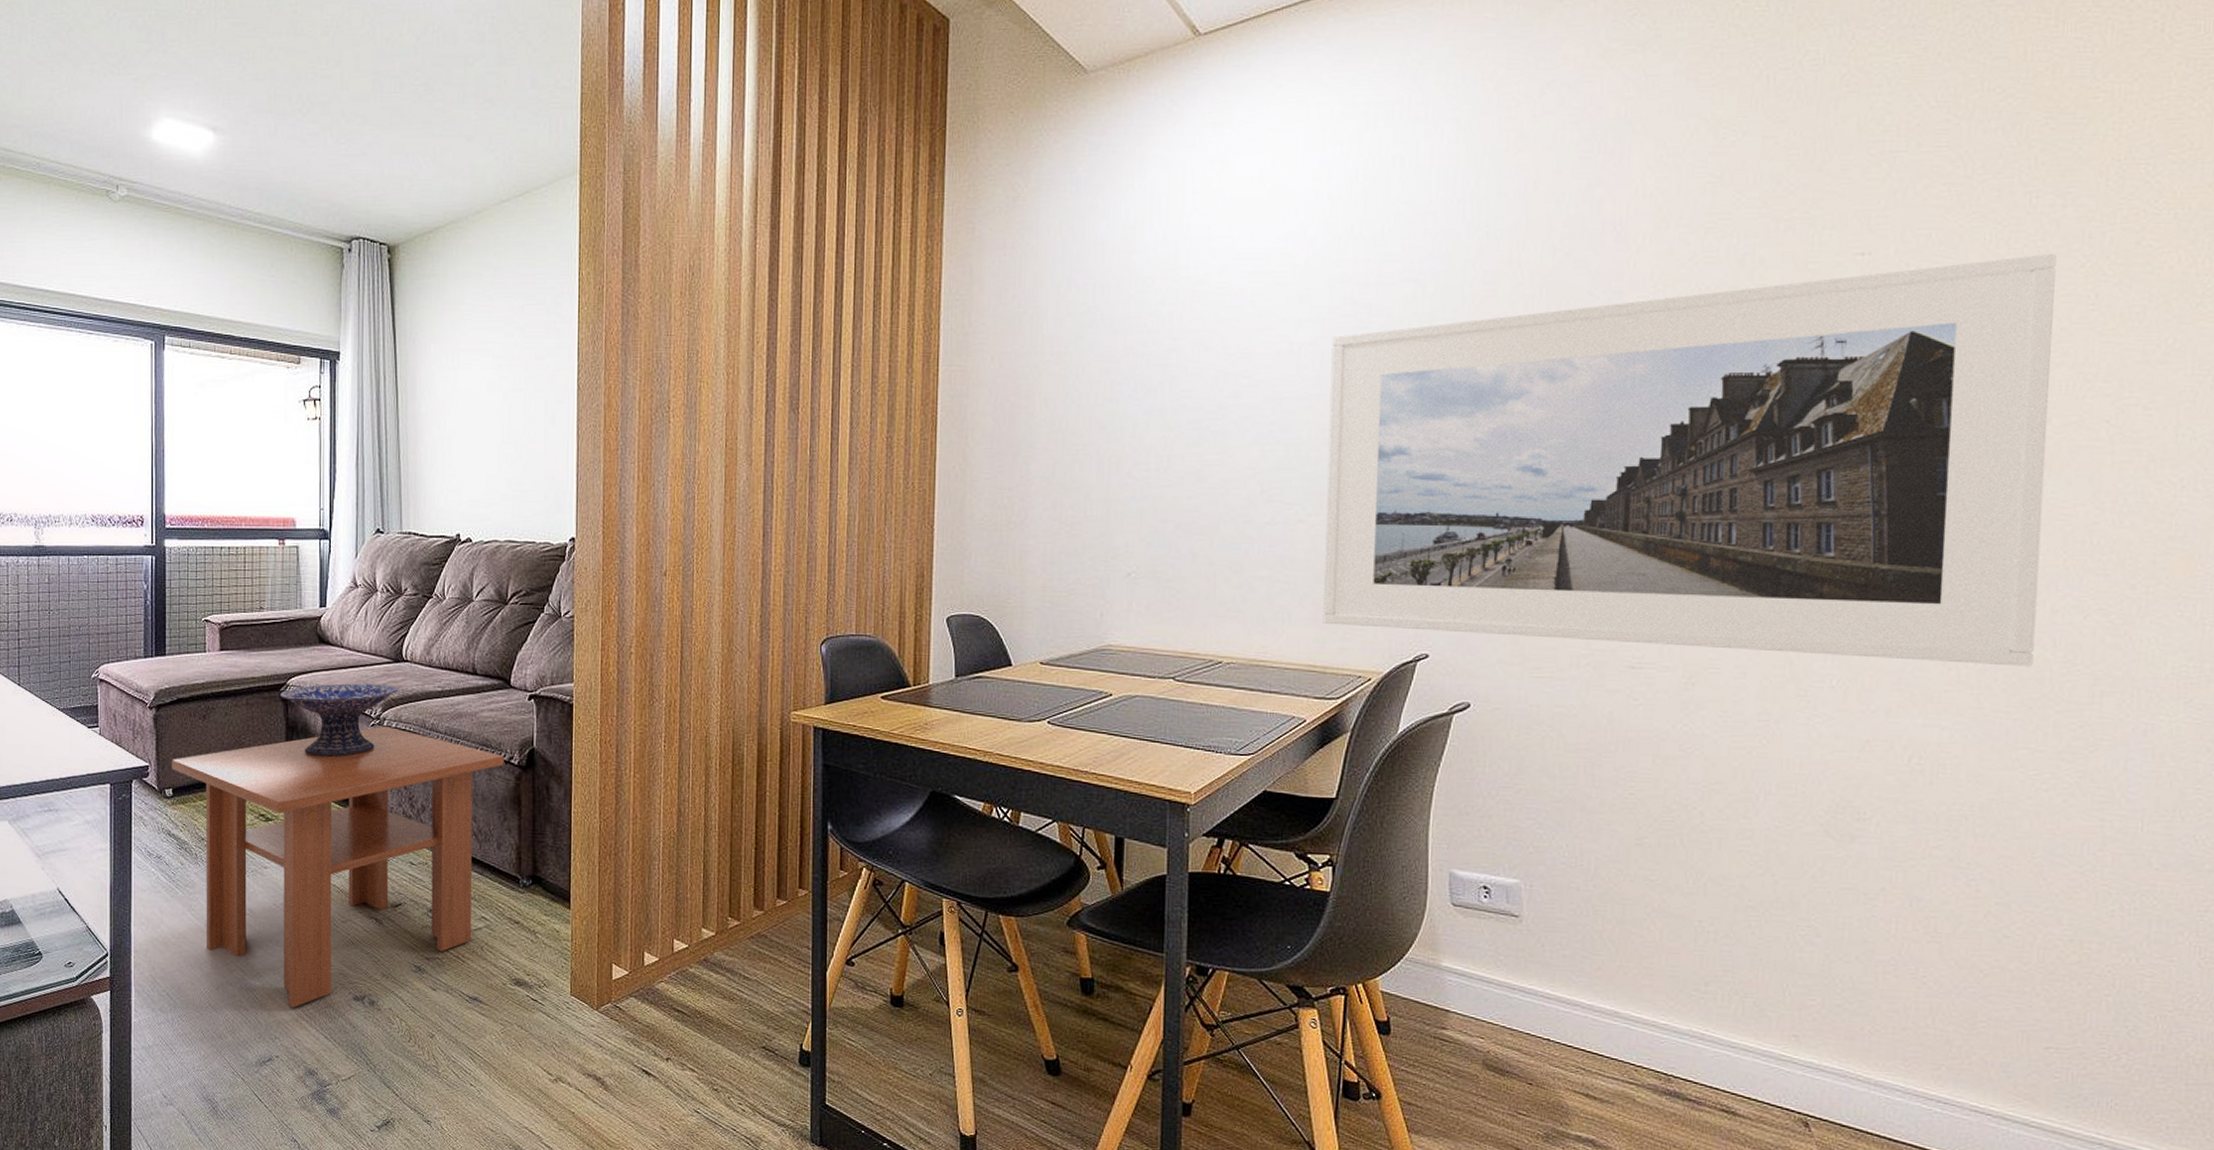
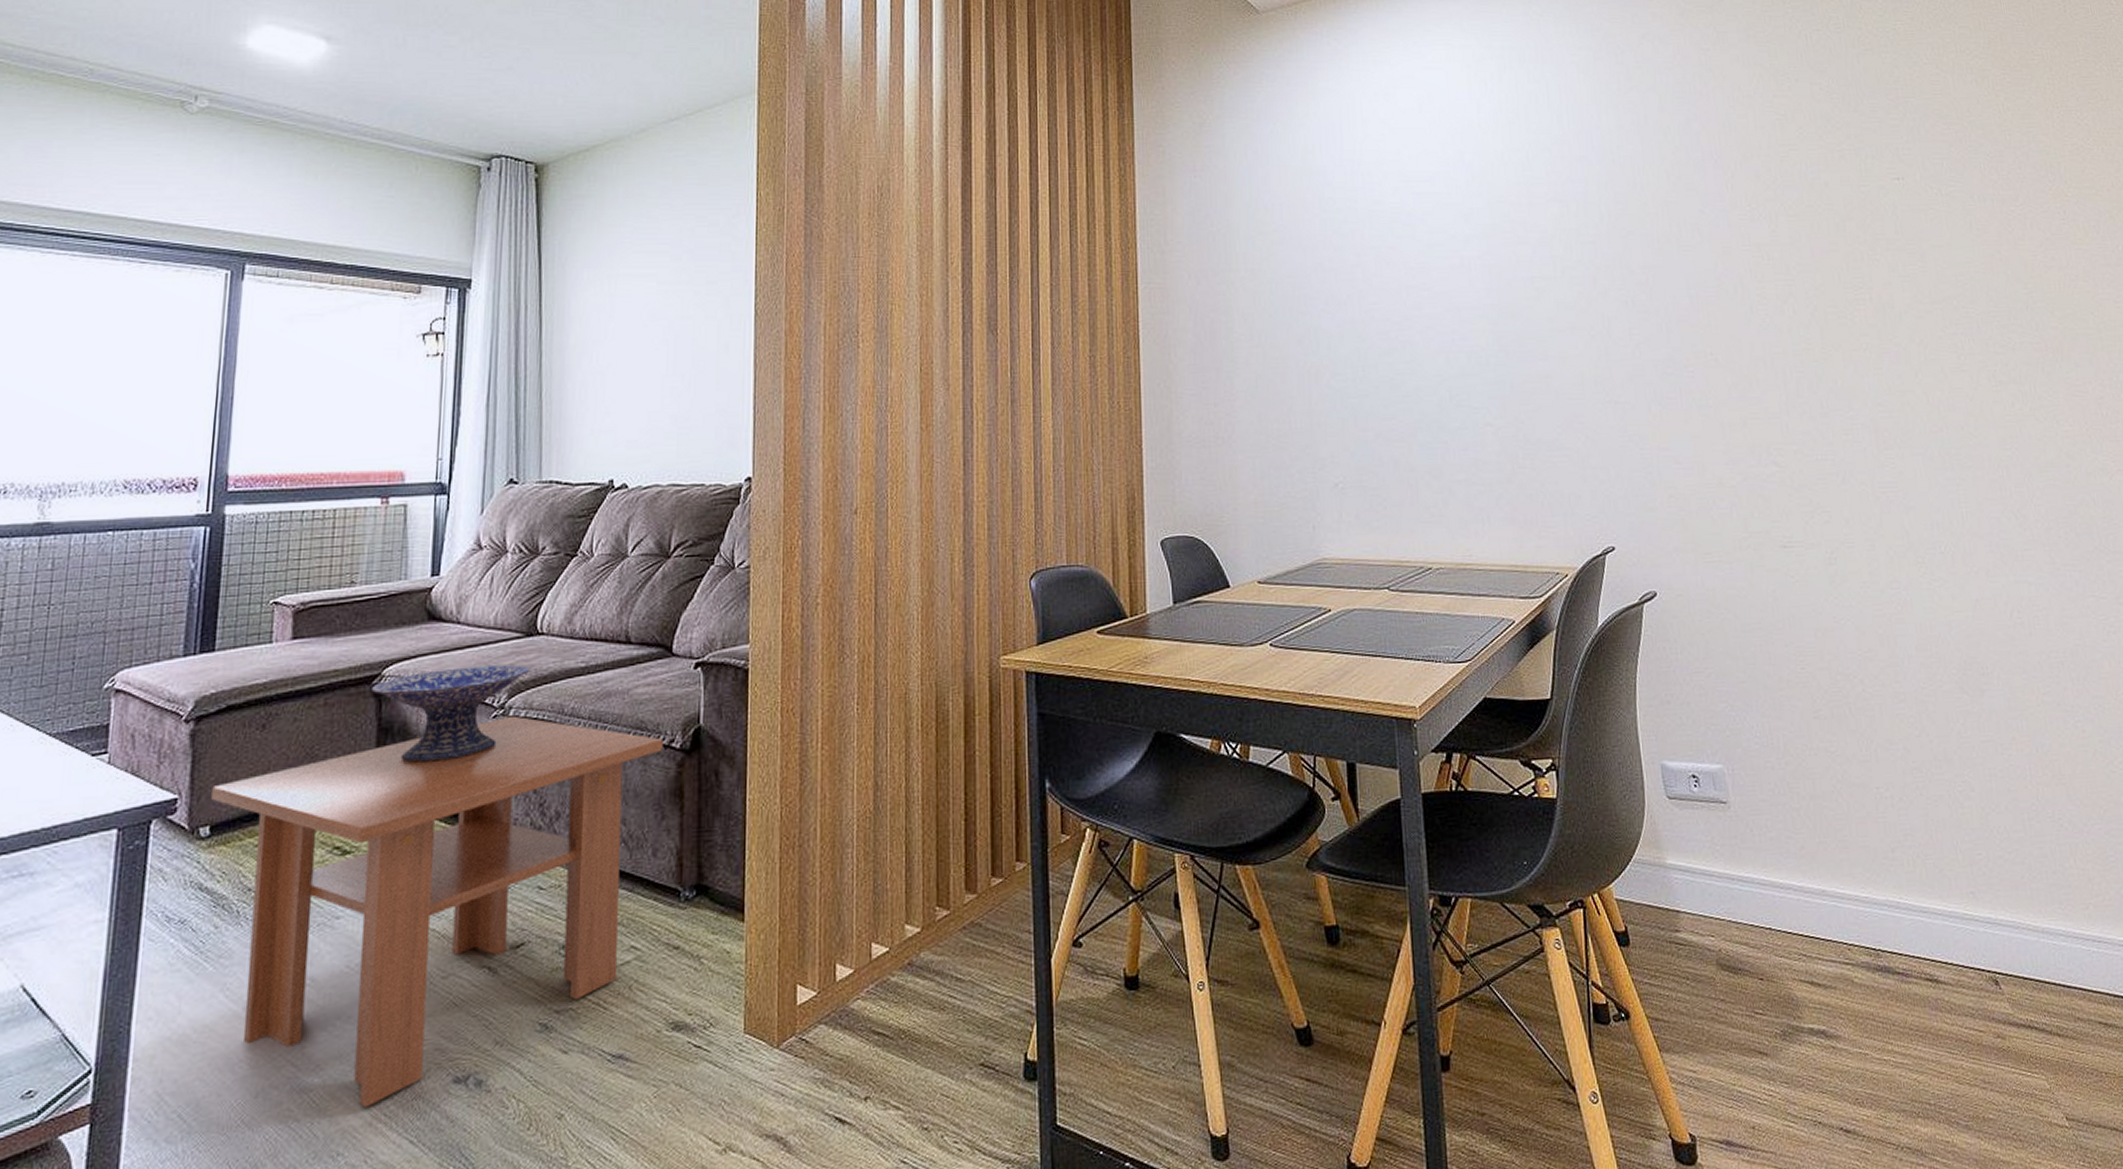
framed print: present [1323,253,2056,667] -> none [1497,178,2083,524]

